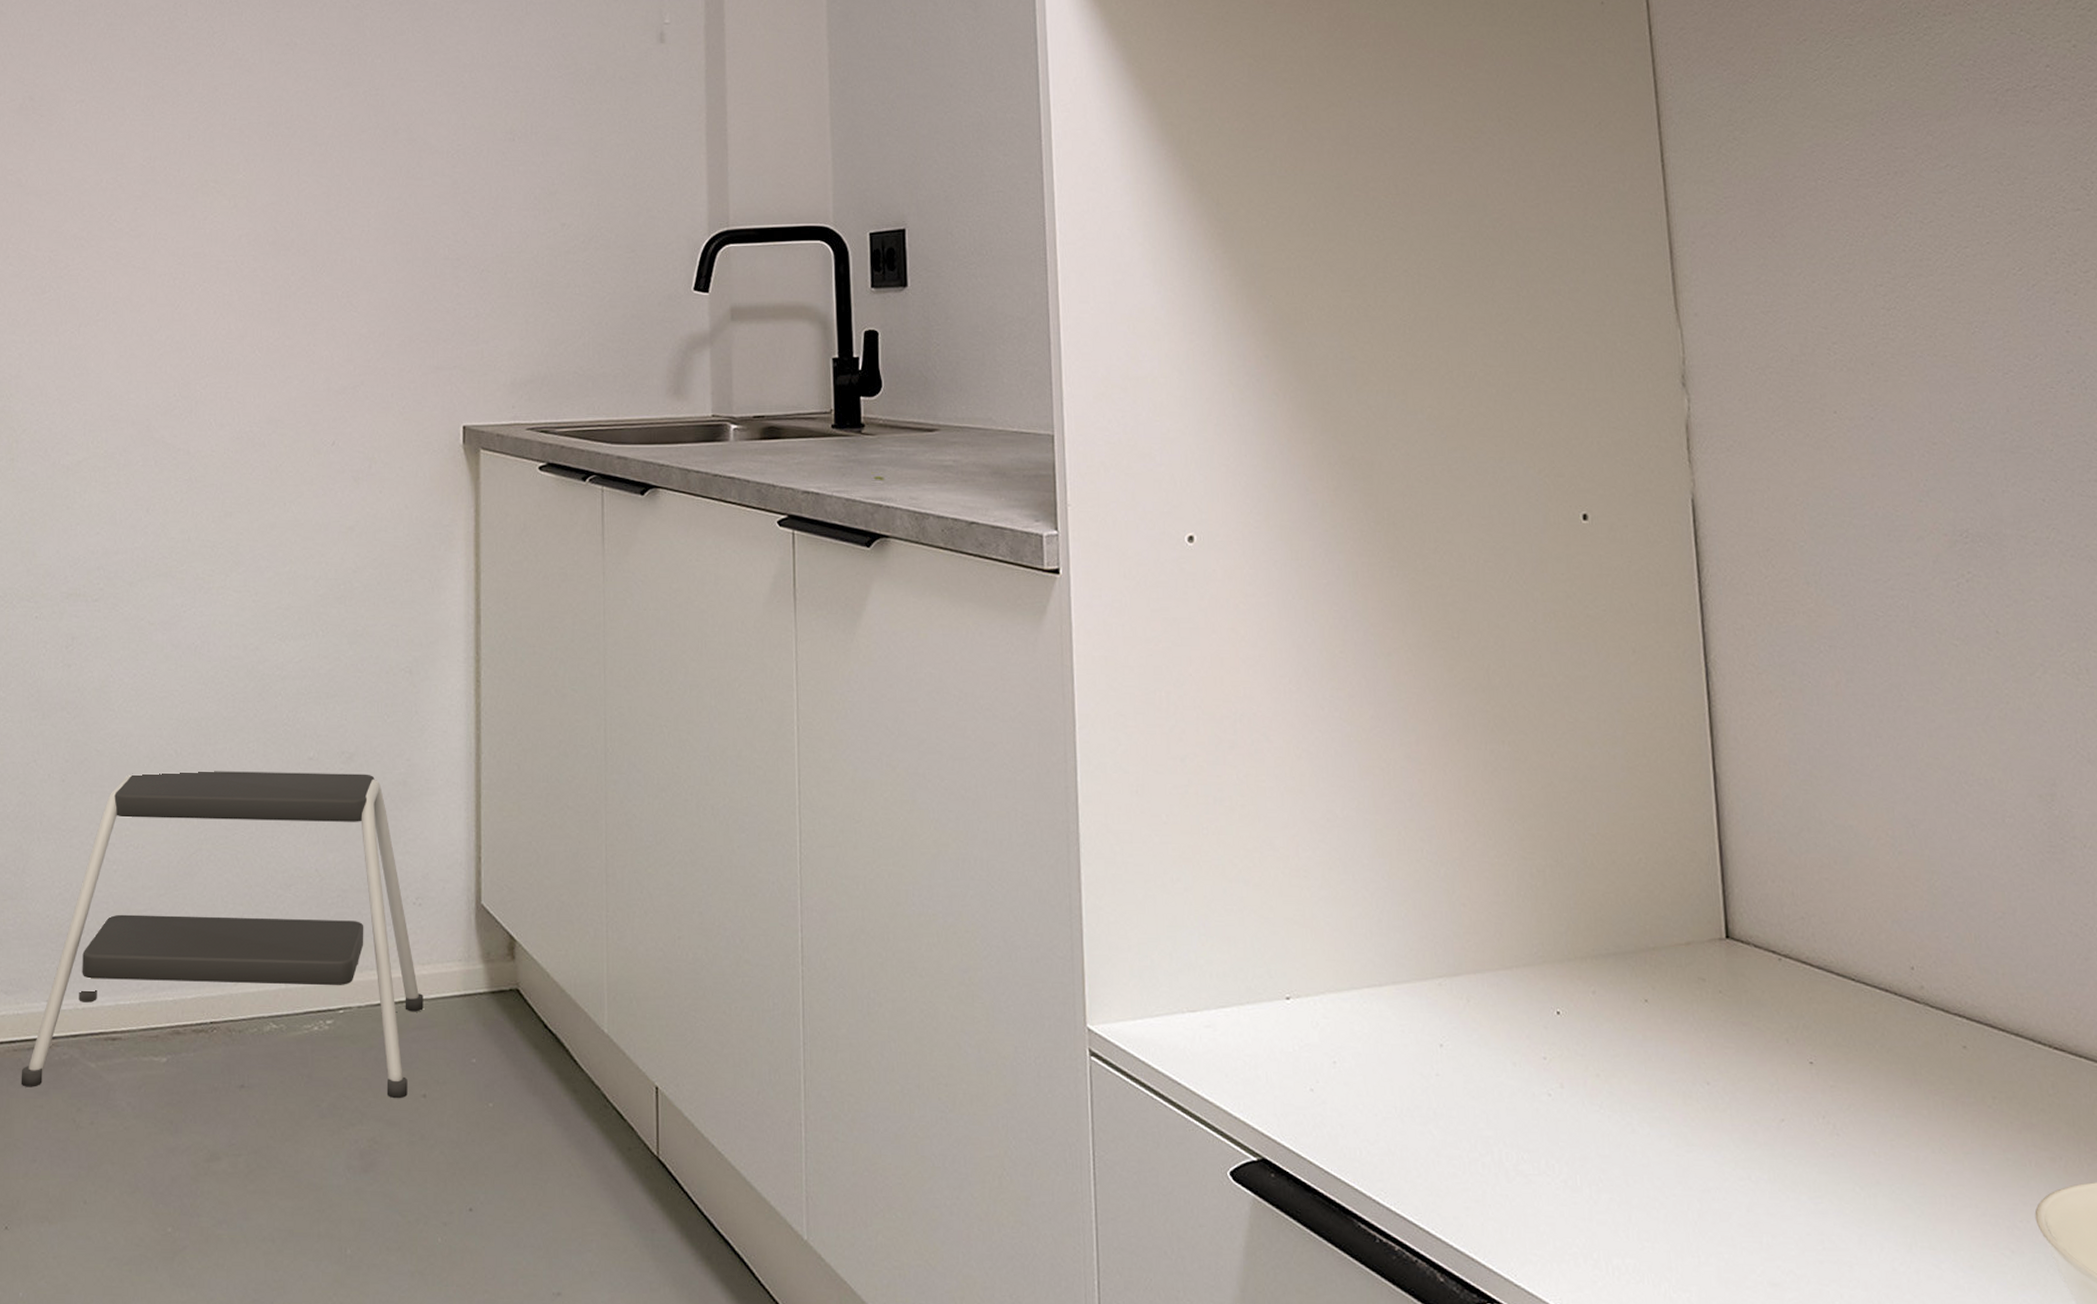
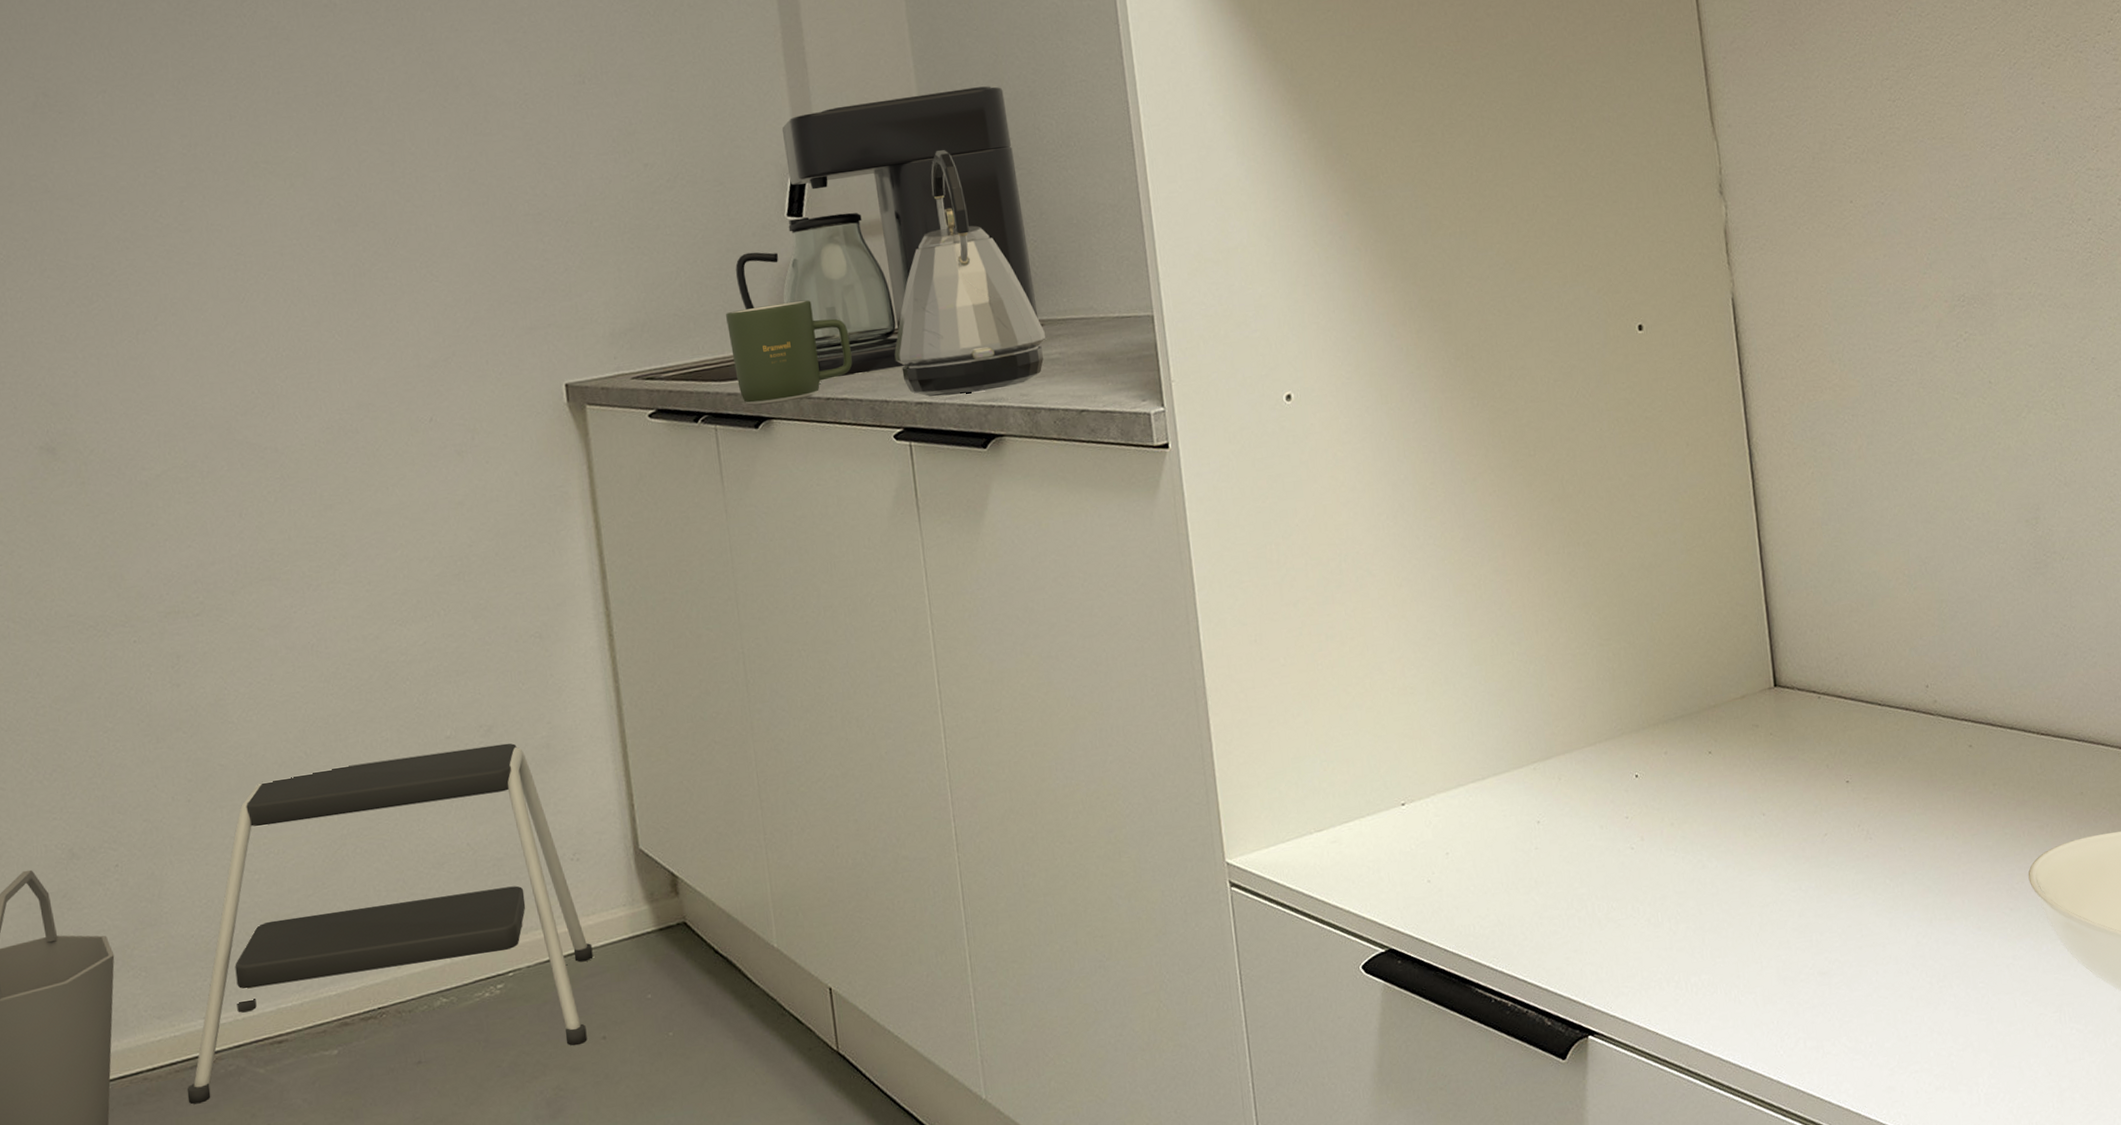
mug: none [624,375,744,473] -> present [726,300,853,406]
coffee maker: none [637,186,935,454] -> present [735,86,1038,376]
kettle: none [786,243,940,488] -> present [894,149,1046,397]

